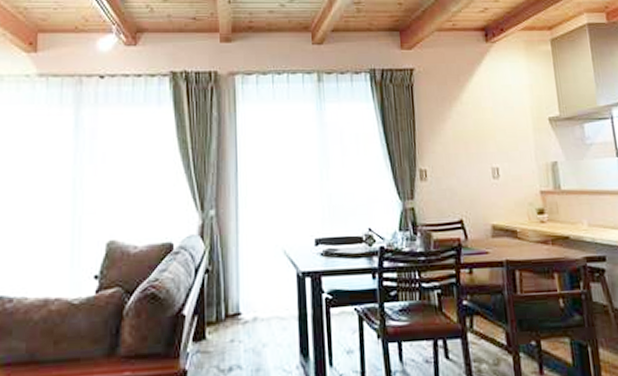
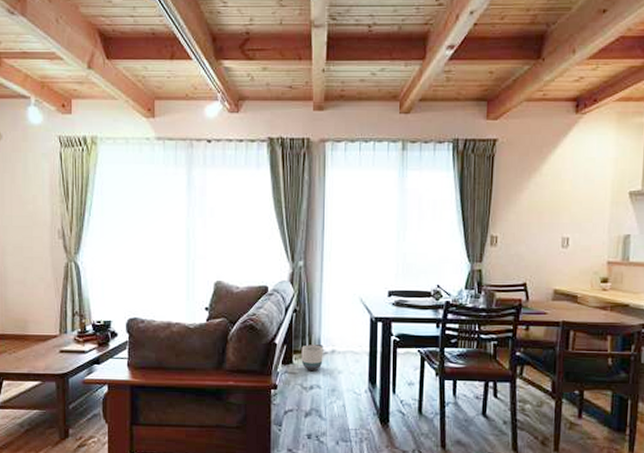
planter: none [216,312,244,348] -> present [301,344,323,372]

